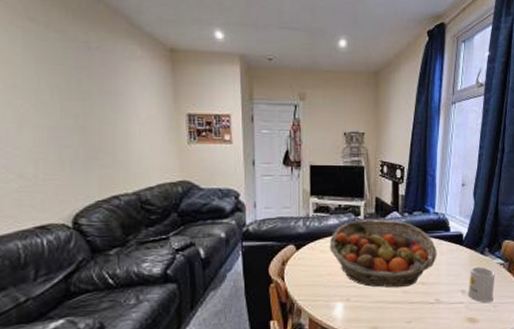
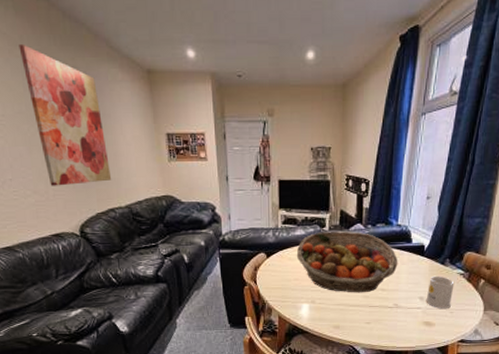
wall art: none [22,14,119,169] -> present [18,43,112,186]

